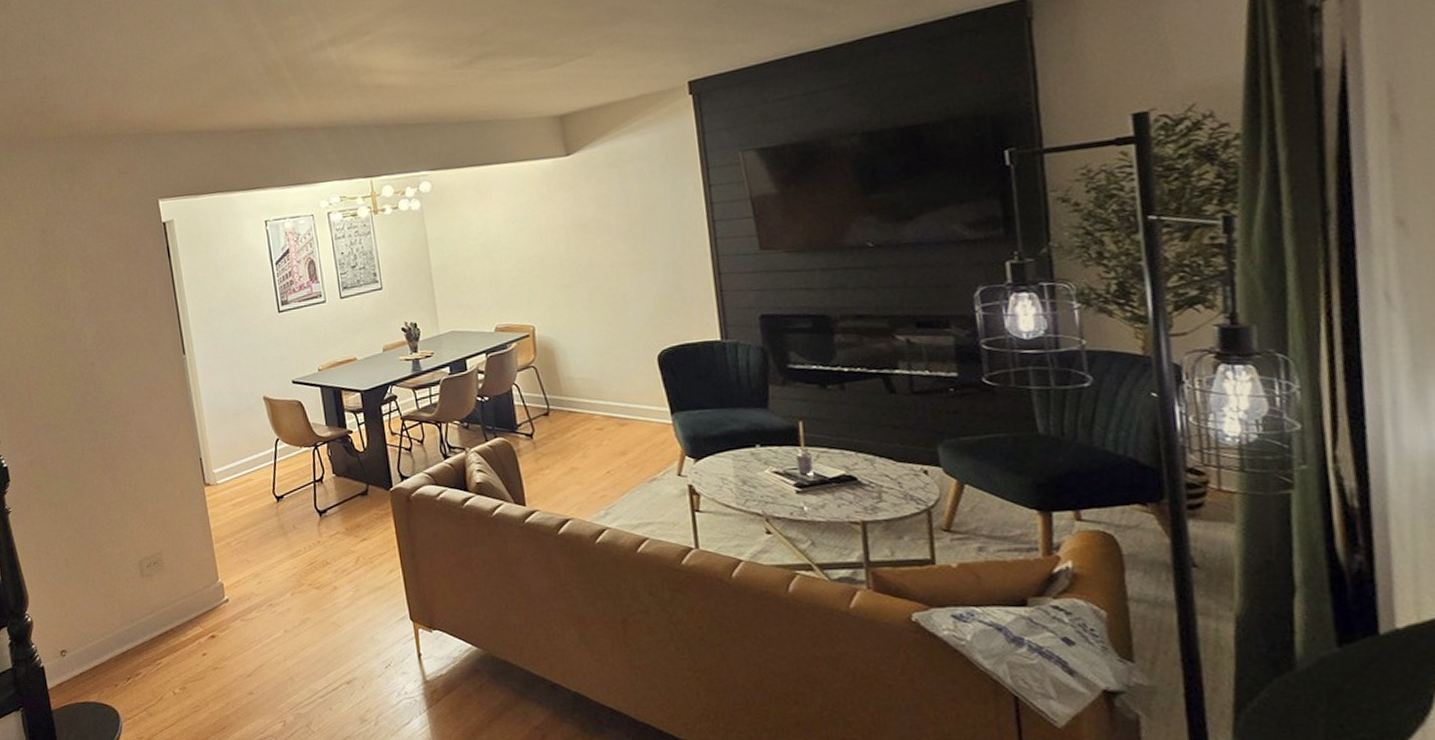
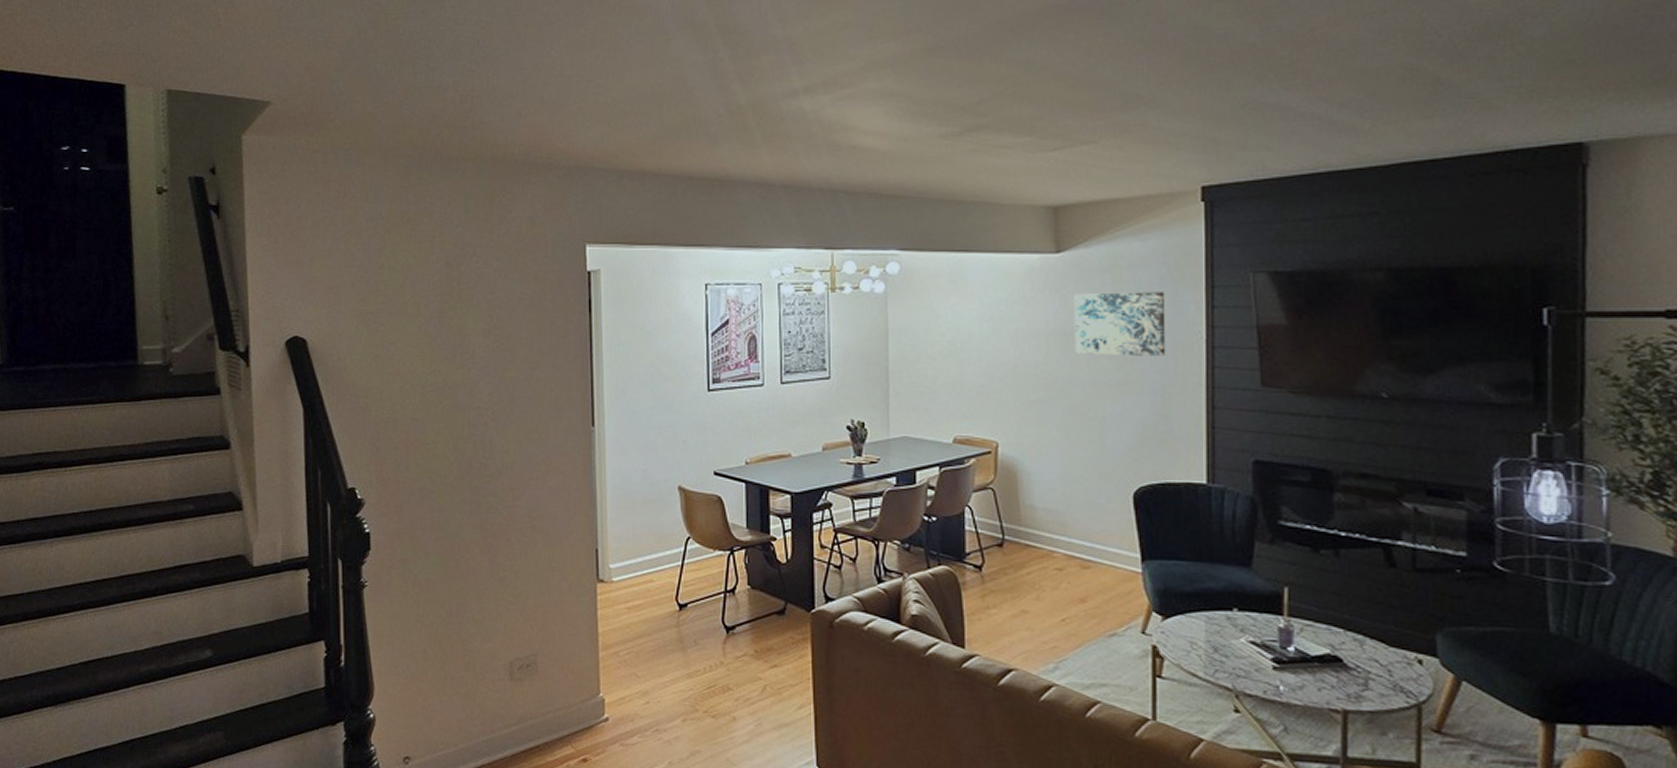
wall art: none [586,178,673,241] -> present [1074,292,1166,356]

